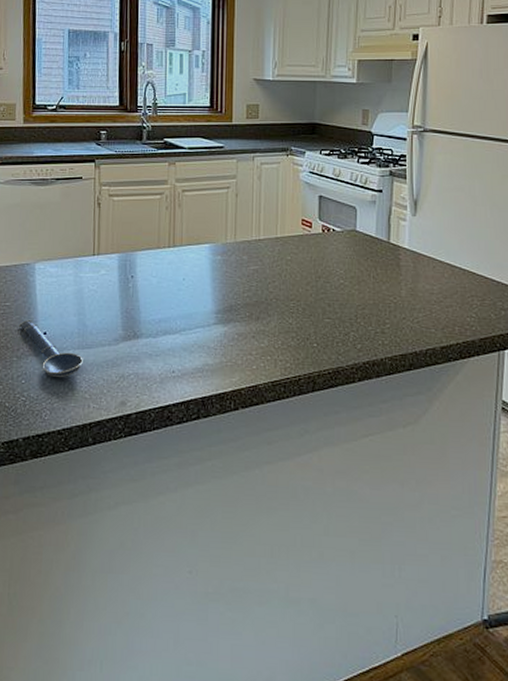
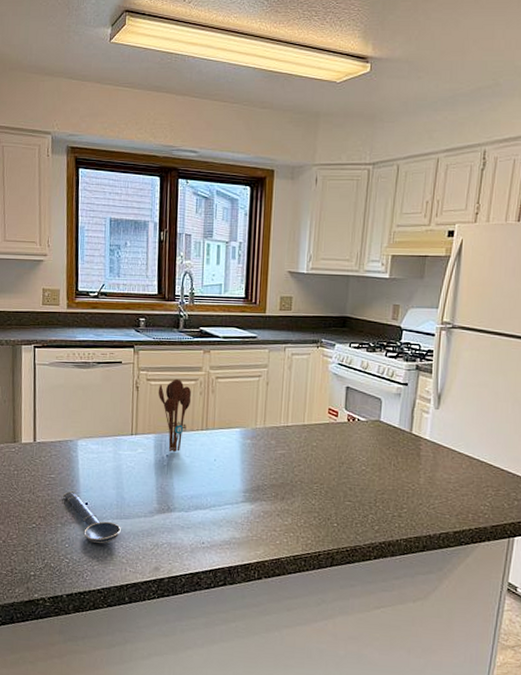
utensil holder: none [121,193,157,273] -> present [158,378,192,453]

